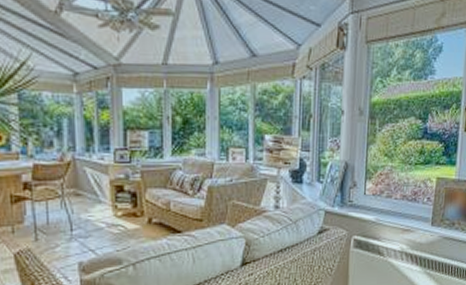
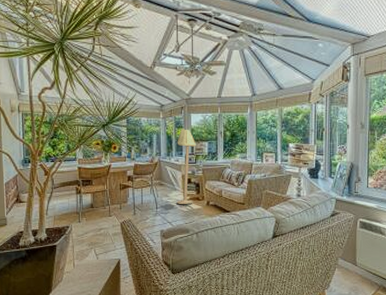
floor lamp: none [100,110,131,223] -> present [176,129,196,204]

